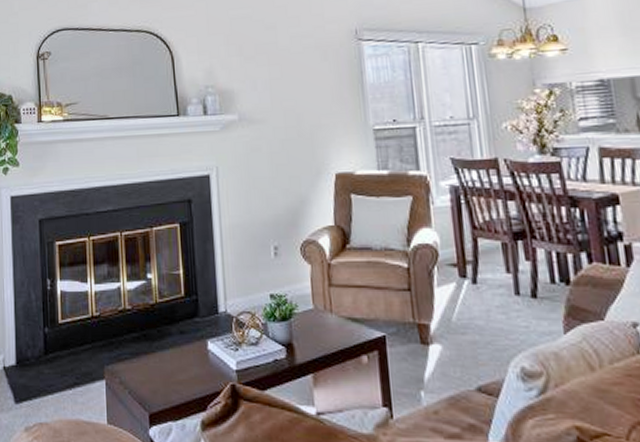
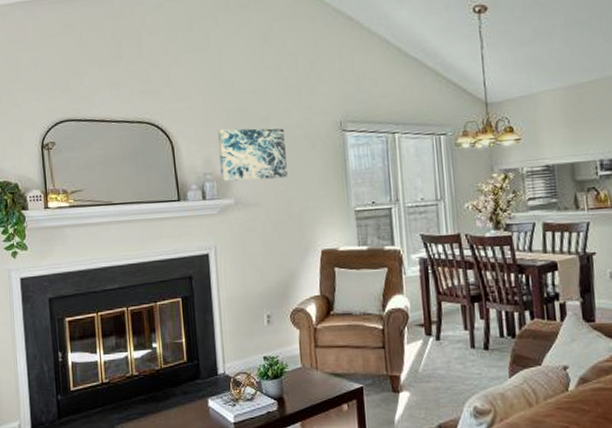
wall art: none [221,37,297,96] -> present [218,128,288,182]

